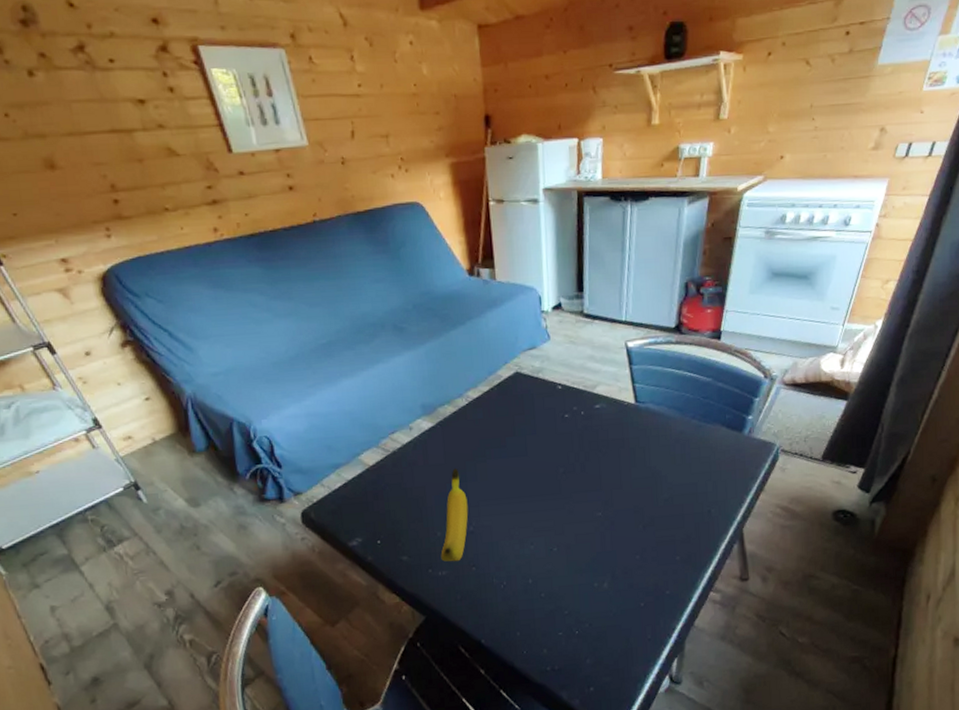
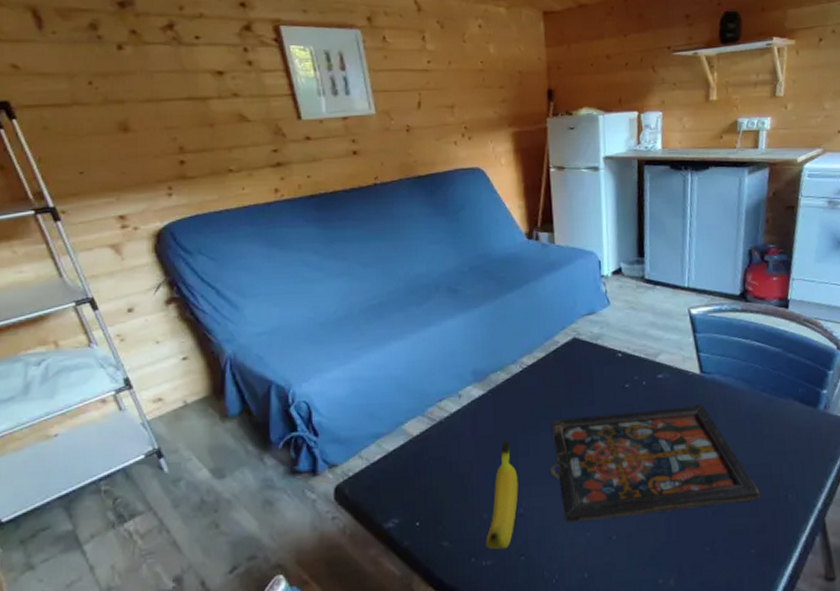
board game: none [496,432,688,537] -> present [549,405,762,522]

